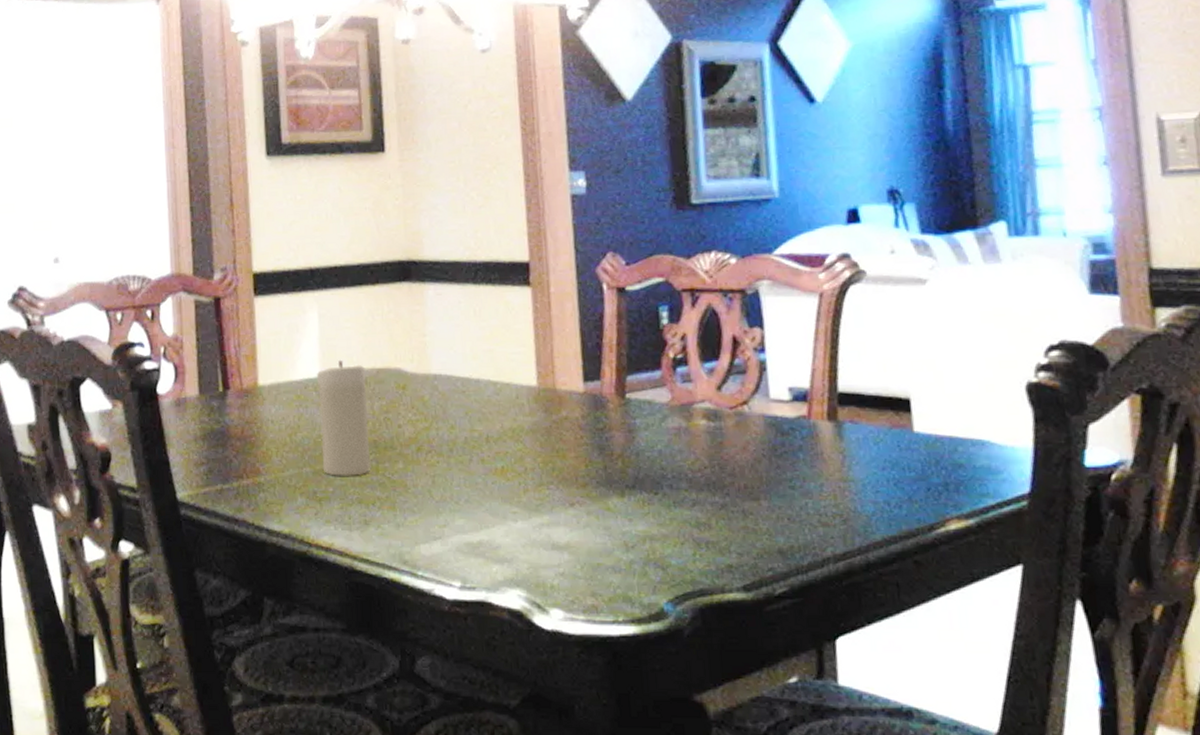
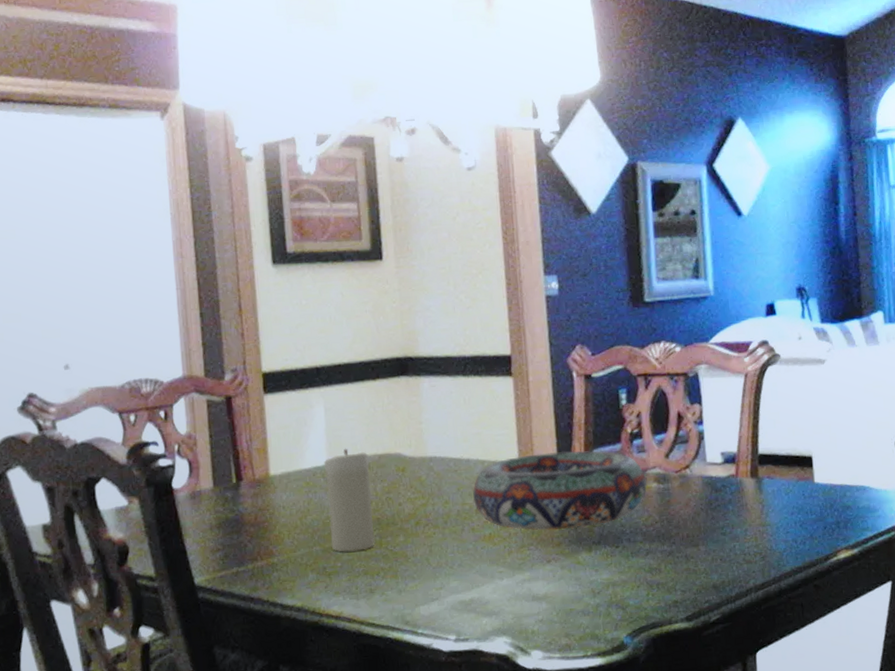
decorative bowl: none [483,376,694,469] -> present [473,450,648,530]

